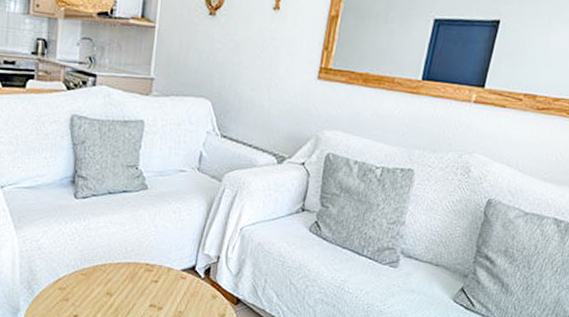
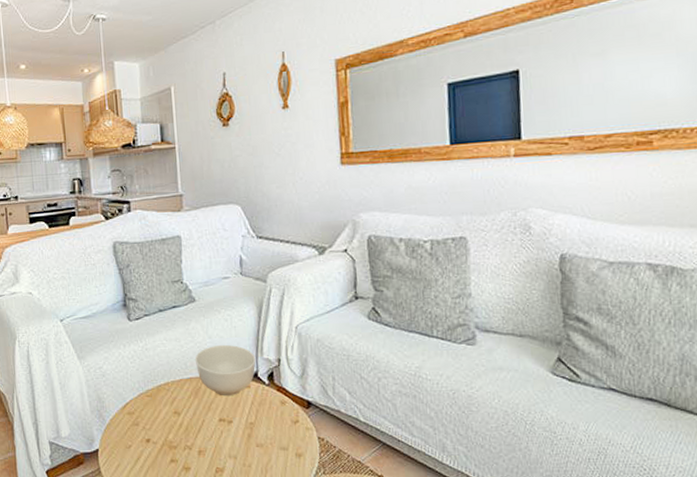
bowl: none [136,235,197,284] -> present [194,344,256,395]

